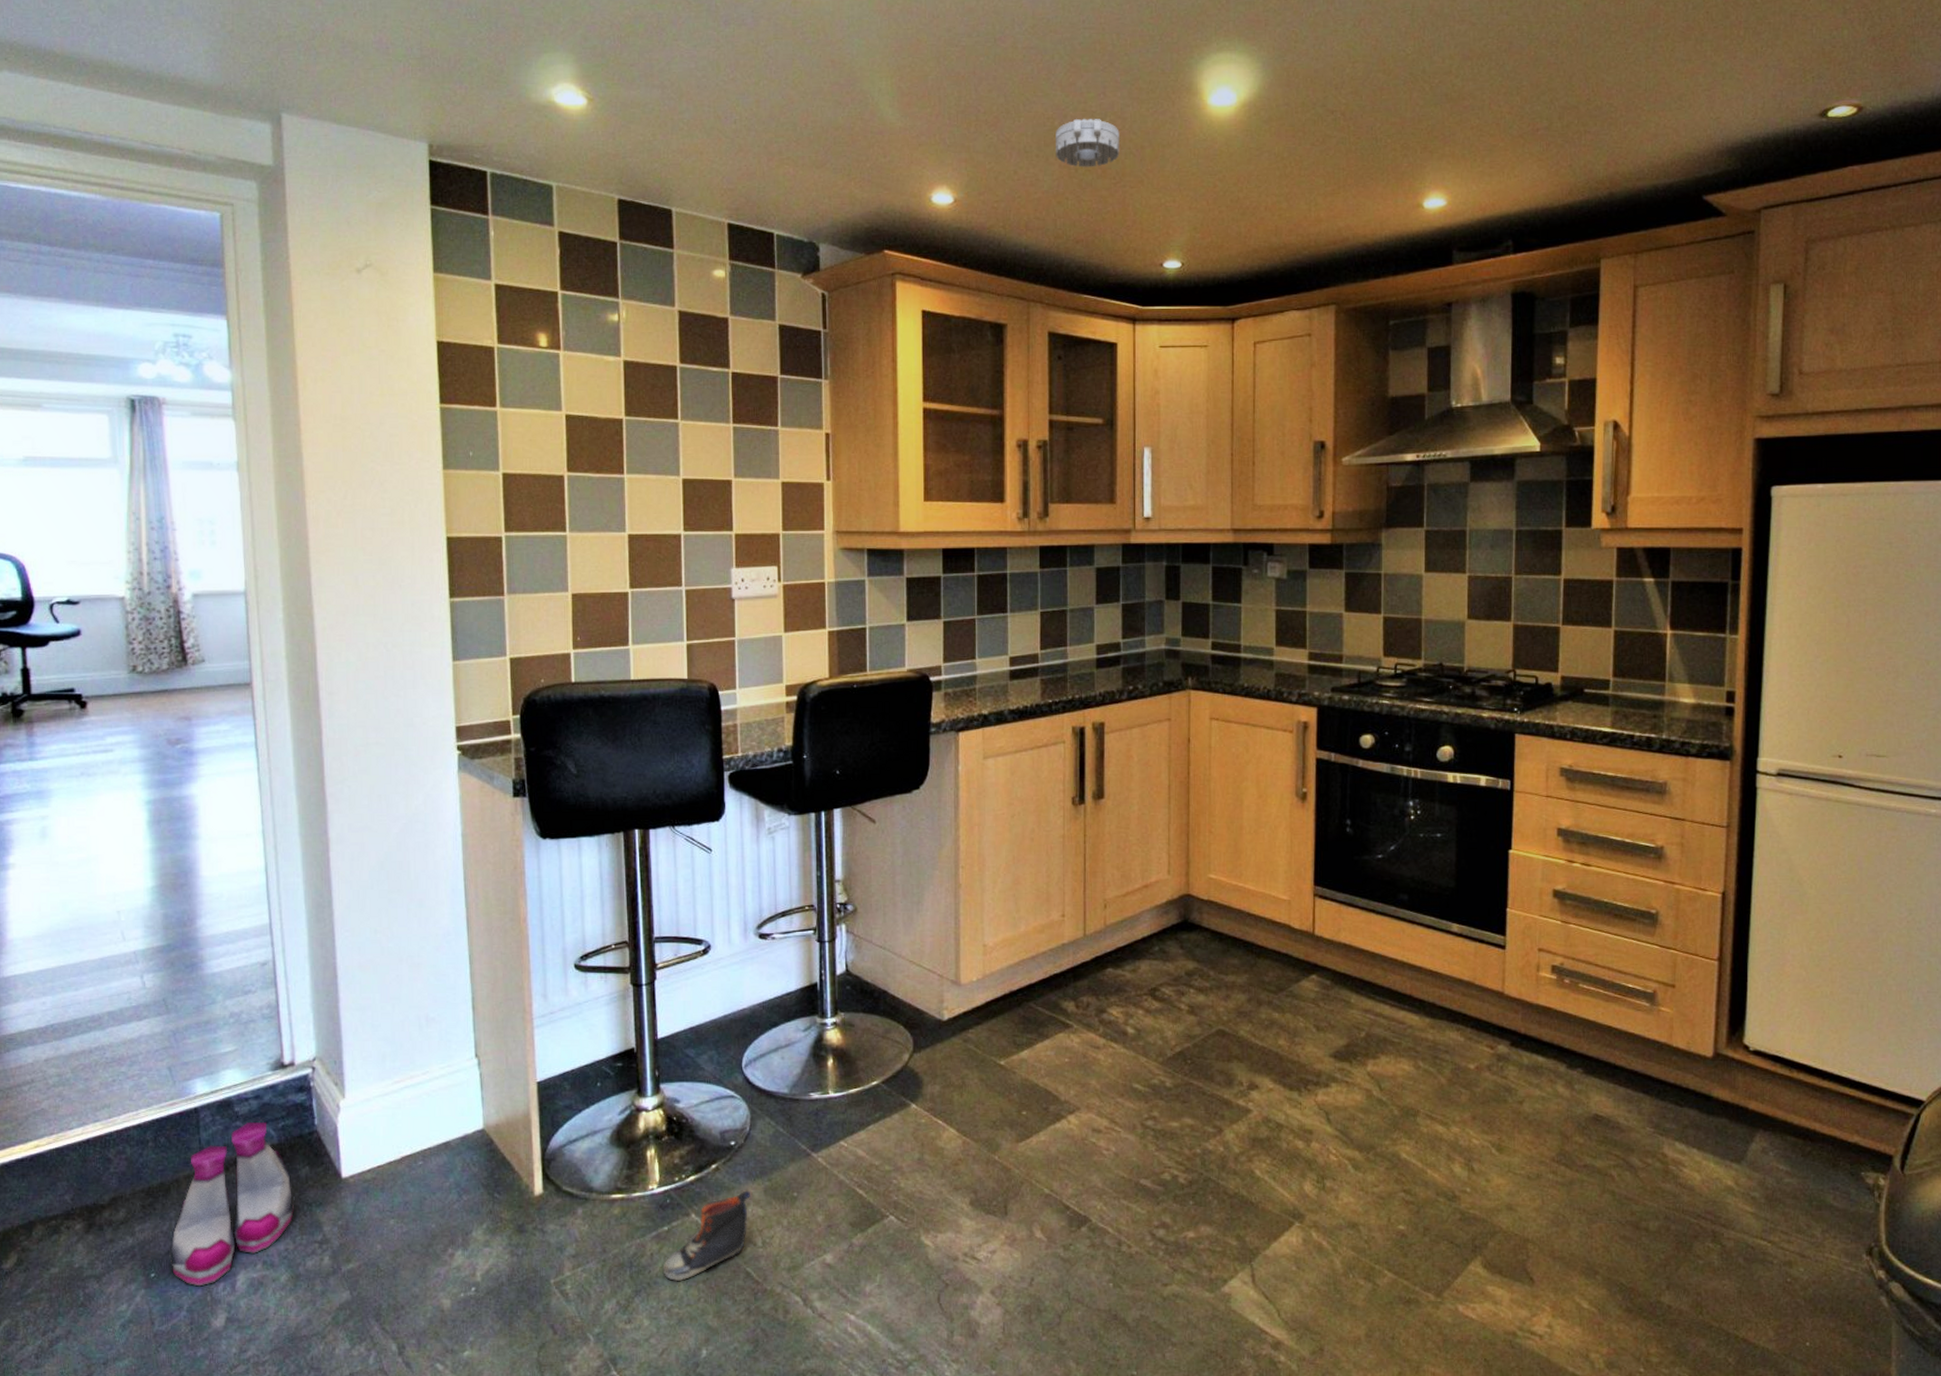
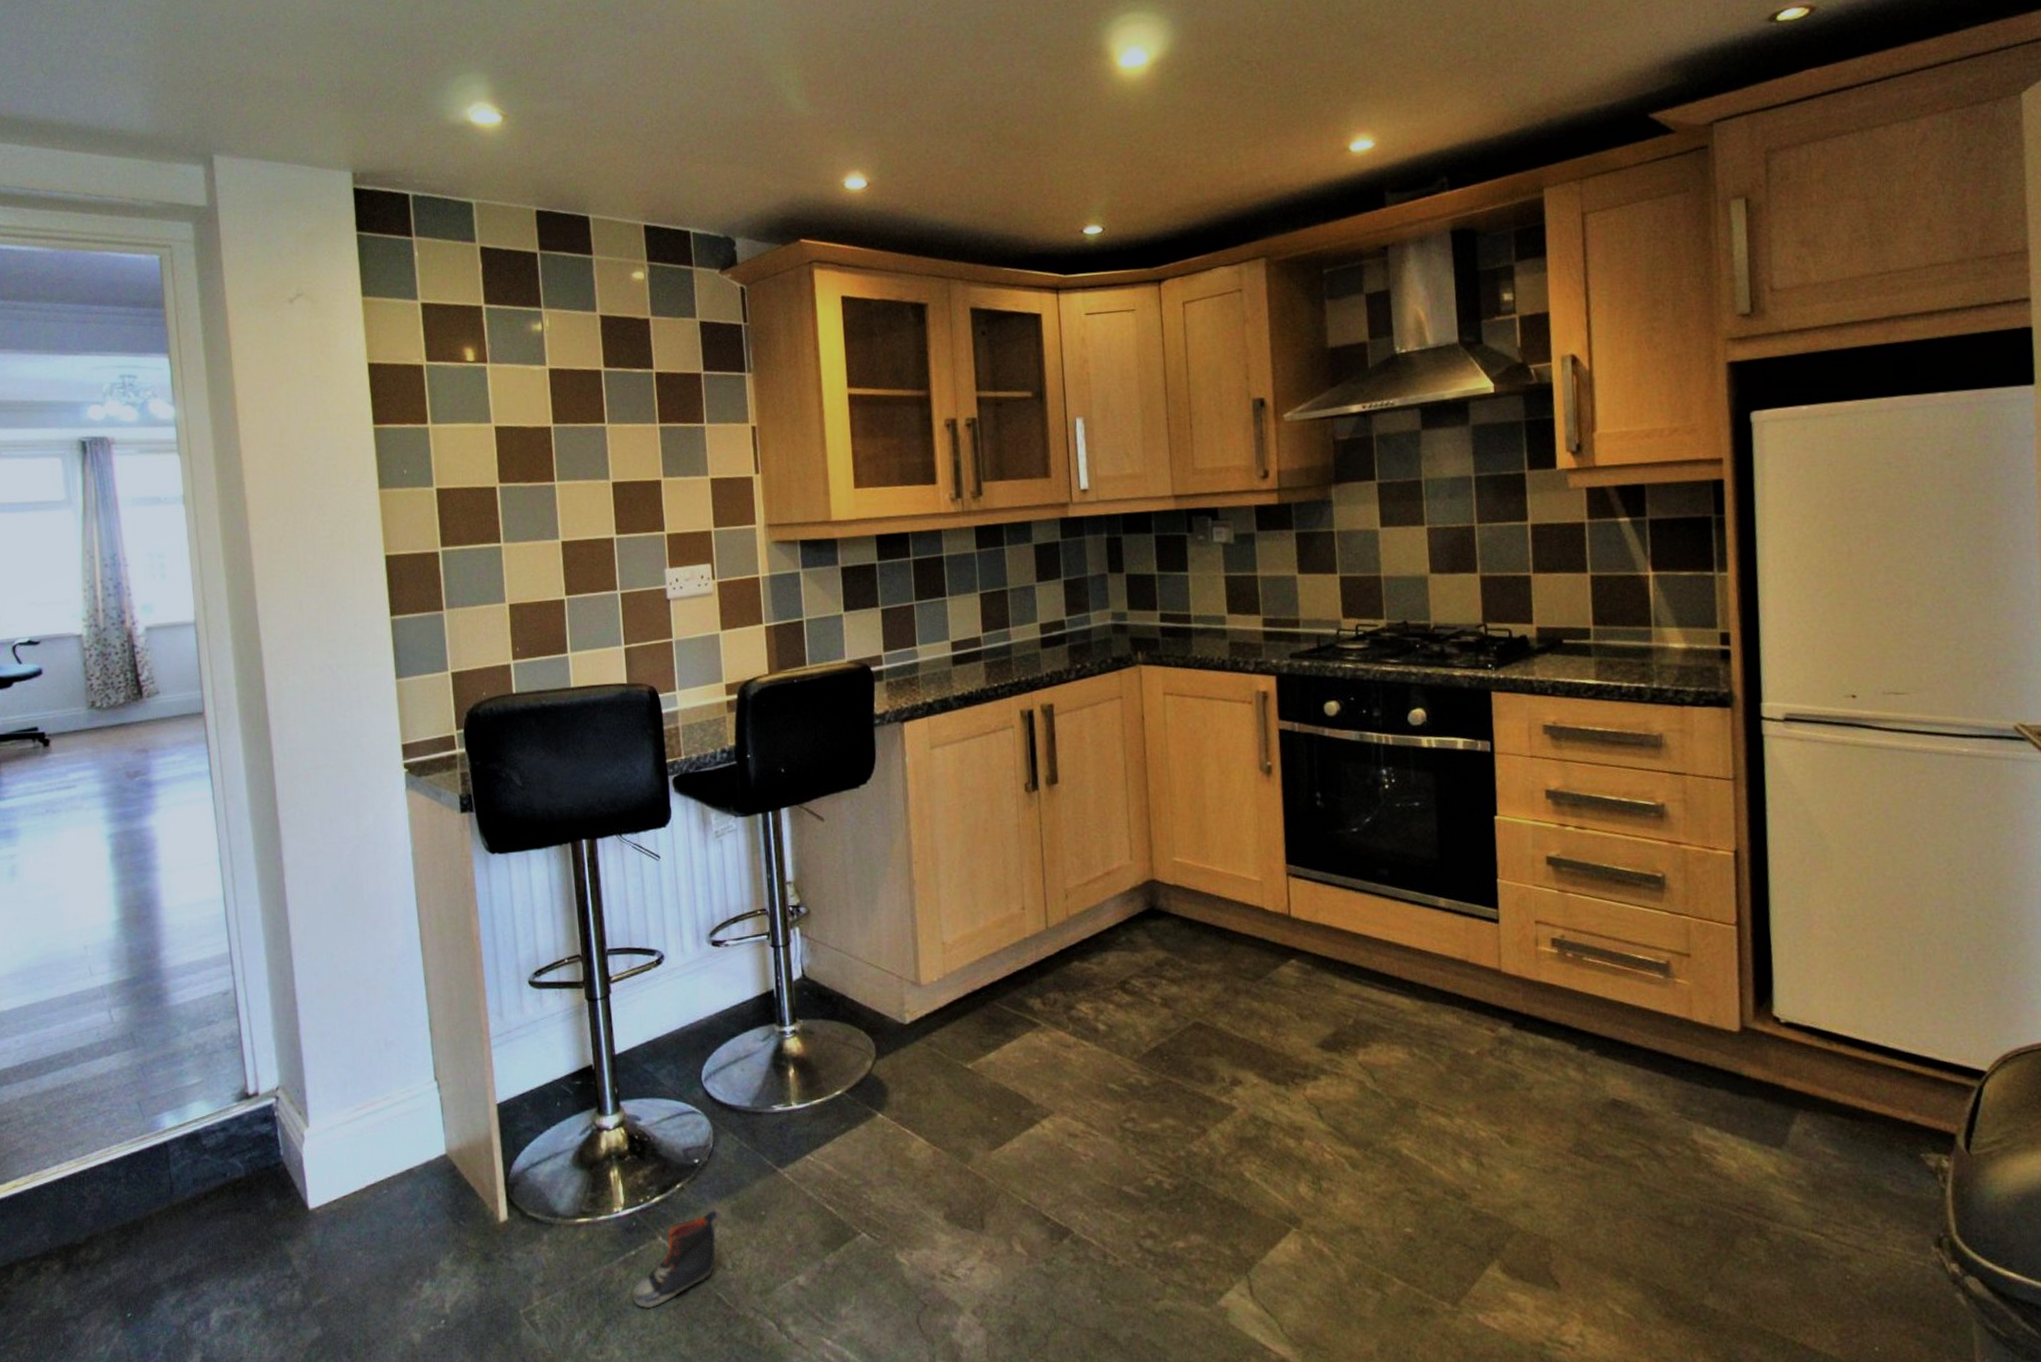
boots: present [169,1121,294,1287] -> none [144,1154,263,1326]
smoke detector: present [1056,118,1120,168] -> none [965,90,1032,141]

